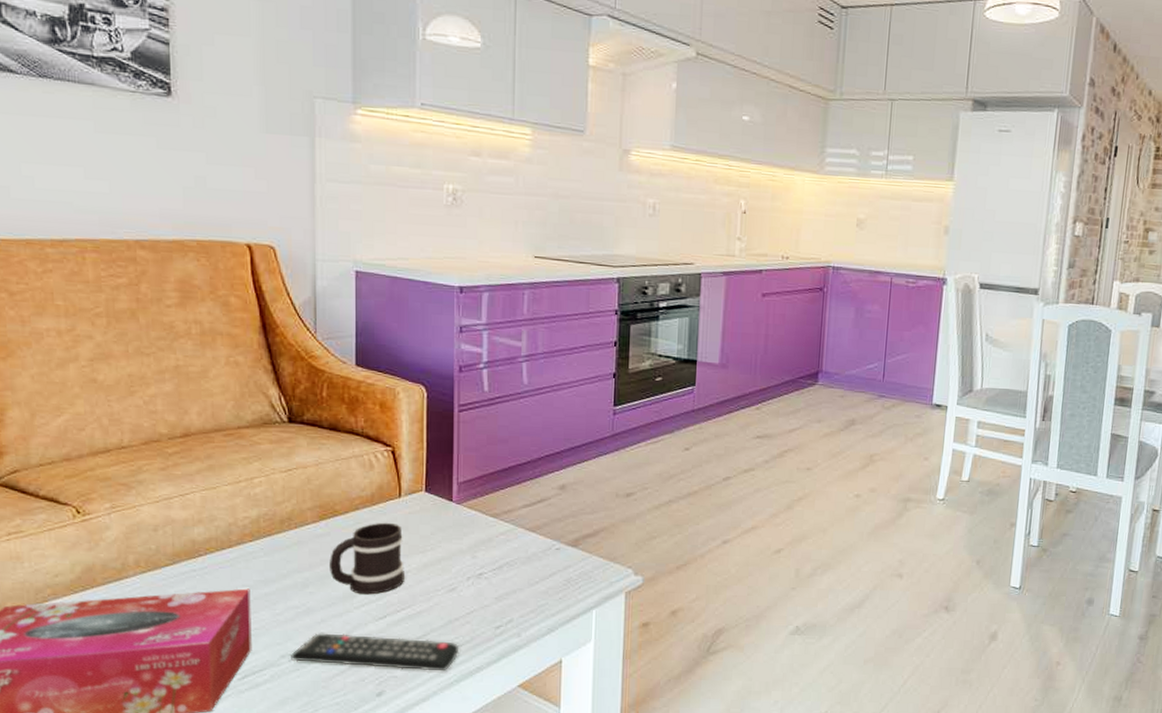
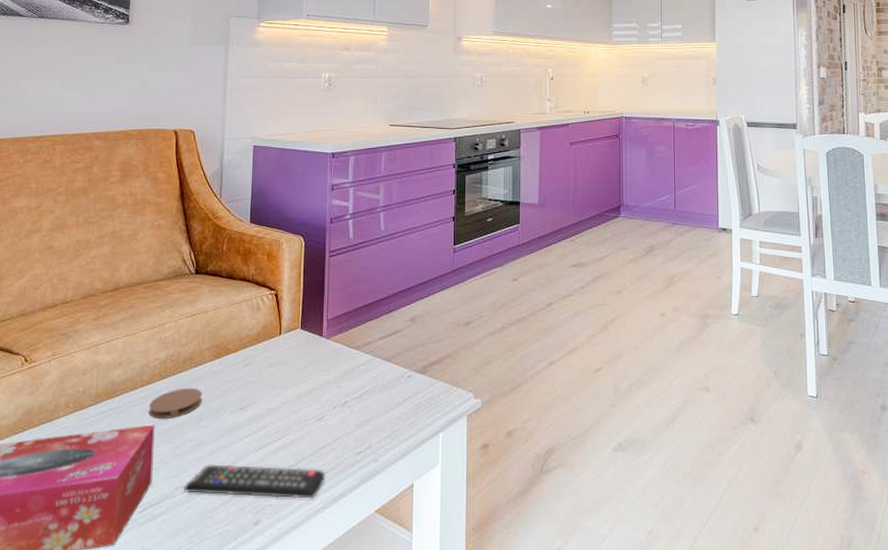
coaster: none [241,550,307,583] -> present [149,388,203,418]
mug: present [328,522,404,595] -> none [220,358,282,426]

